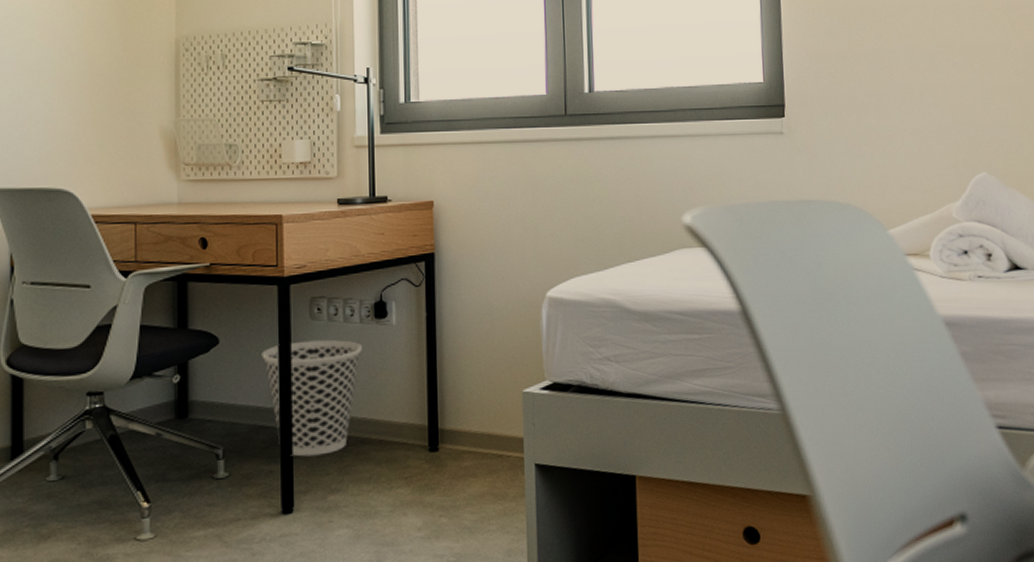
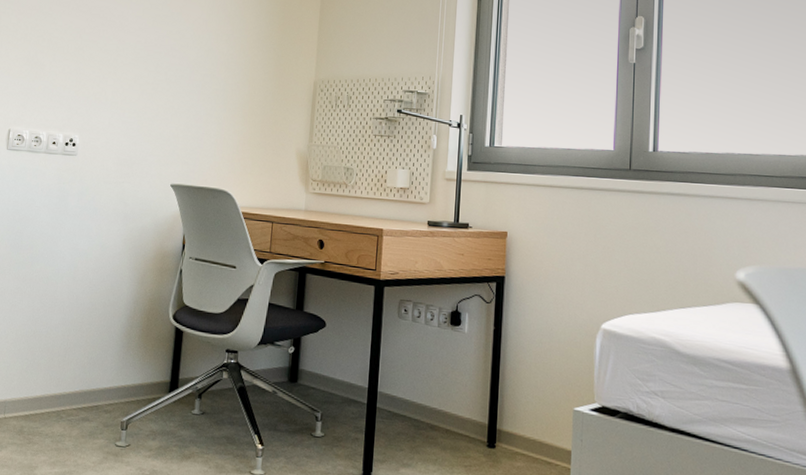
wastebasket: present [262,339,362,457] -> none [357,334,438,433]

